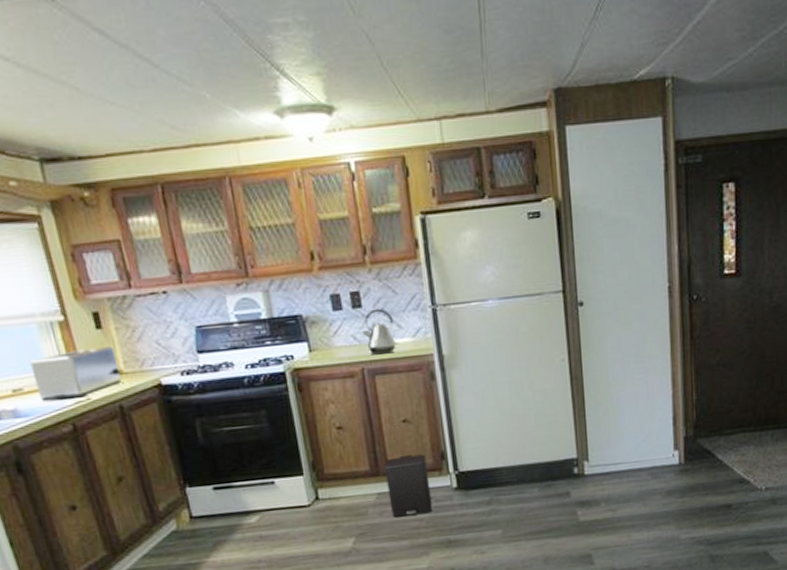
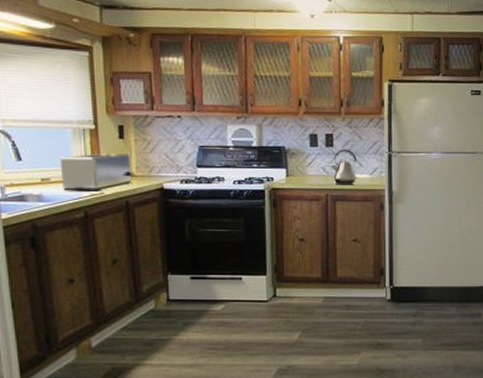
pedal bin: present [383,454,433,517] -> none [333,268,369,319]

